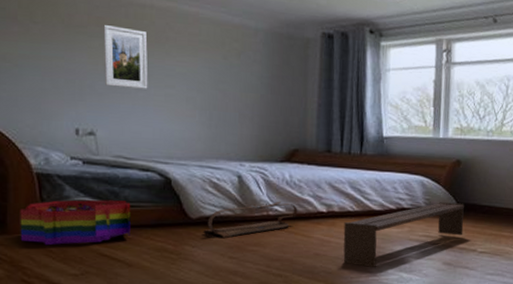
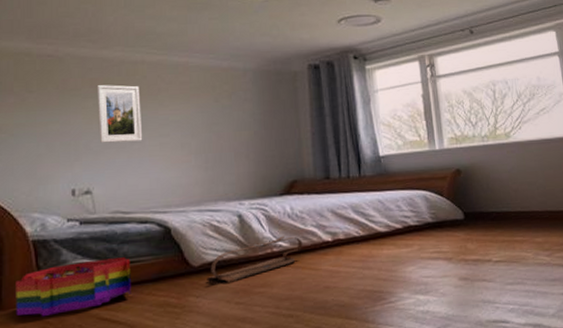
bench: present [343,202,464,268] -> none [351,212,475,294]

